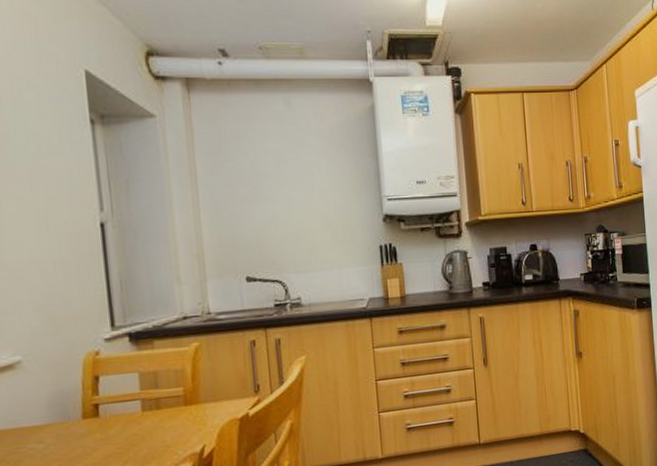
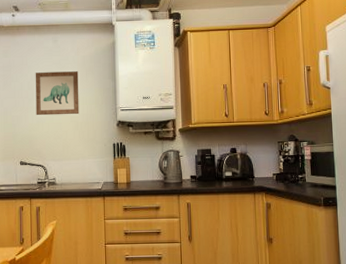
wall art: none [260,146,330,211] -> present [35,71,79,116]

